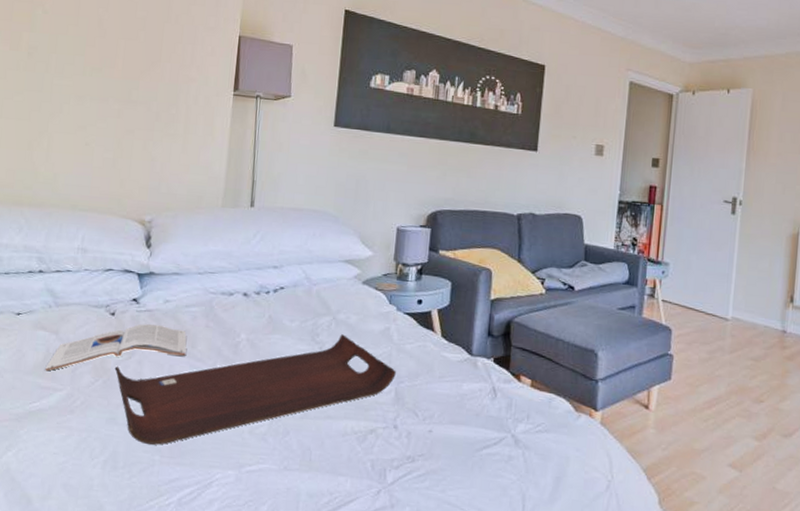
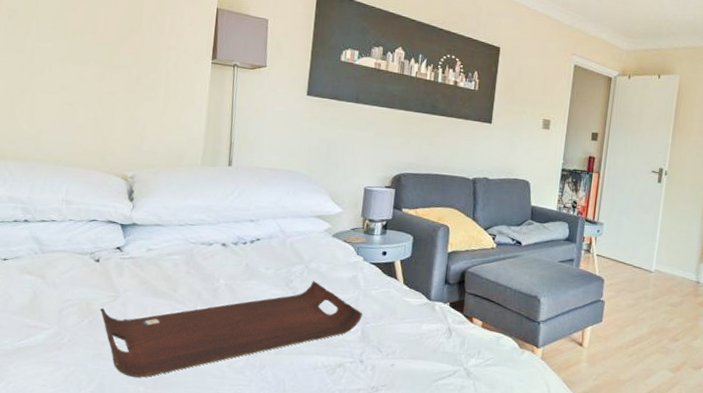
magazine: present [45,323,187,371] -> none [32,269,169,312]

